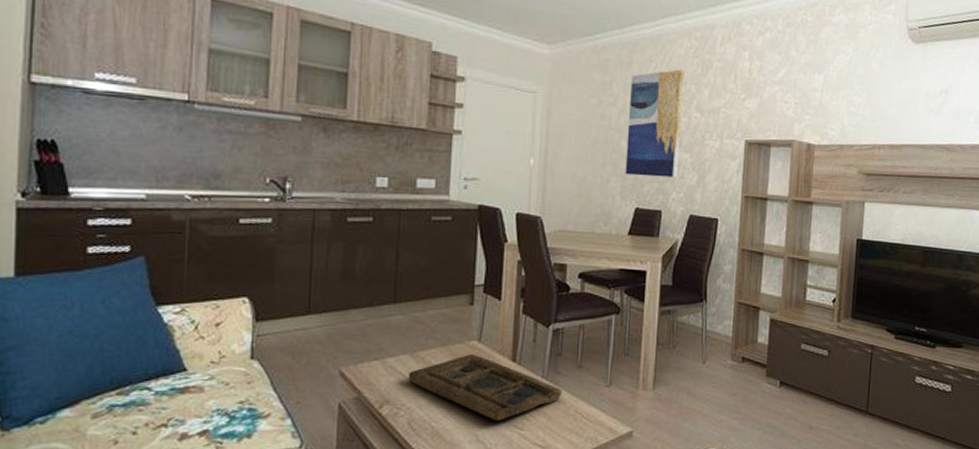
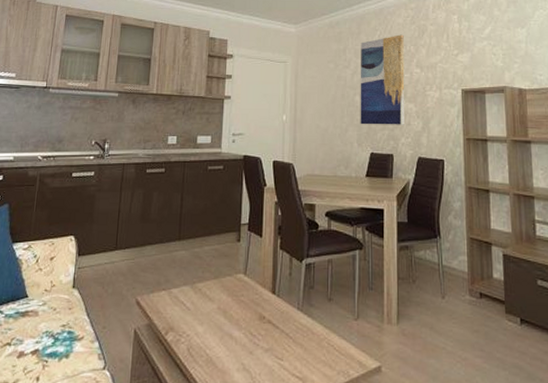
decorative tray: present [408,353,562,421] -> none [188,285,315,350]

